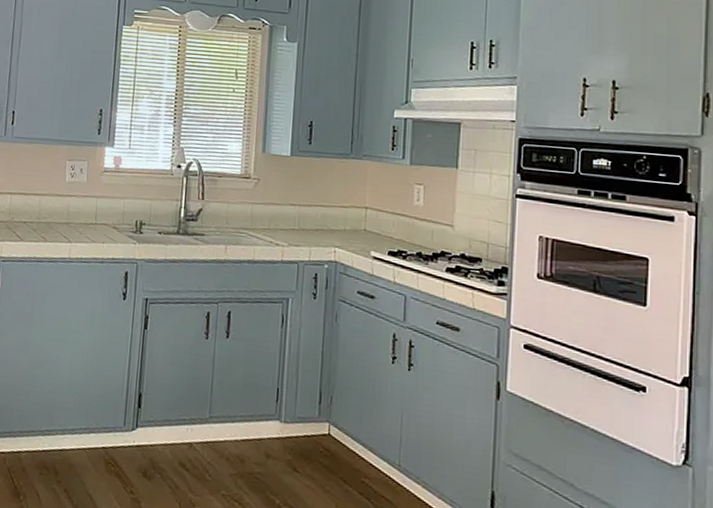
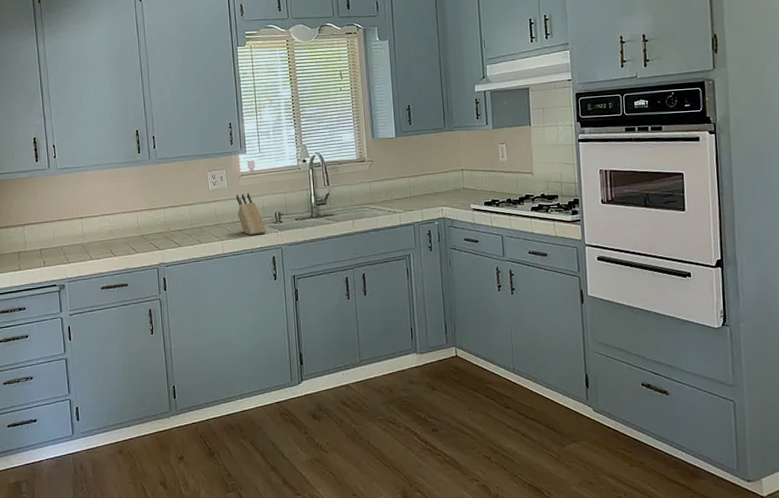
knife block: none [93,192,123,243] -> present [235,193,266,235]

